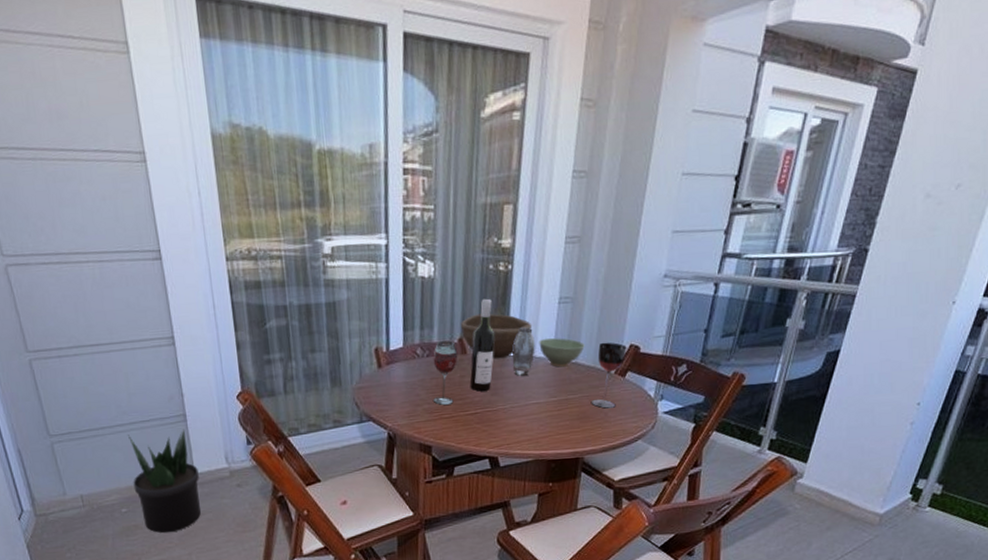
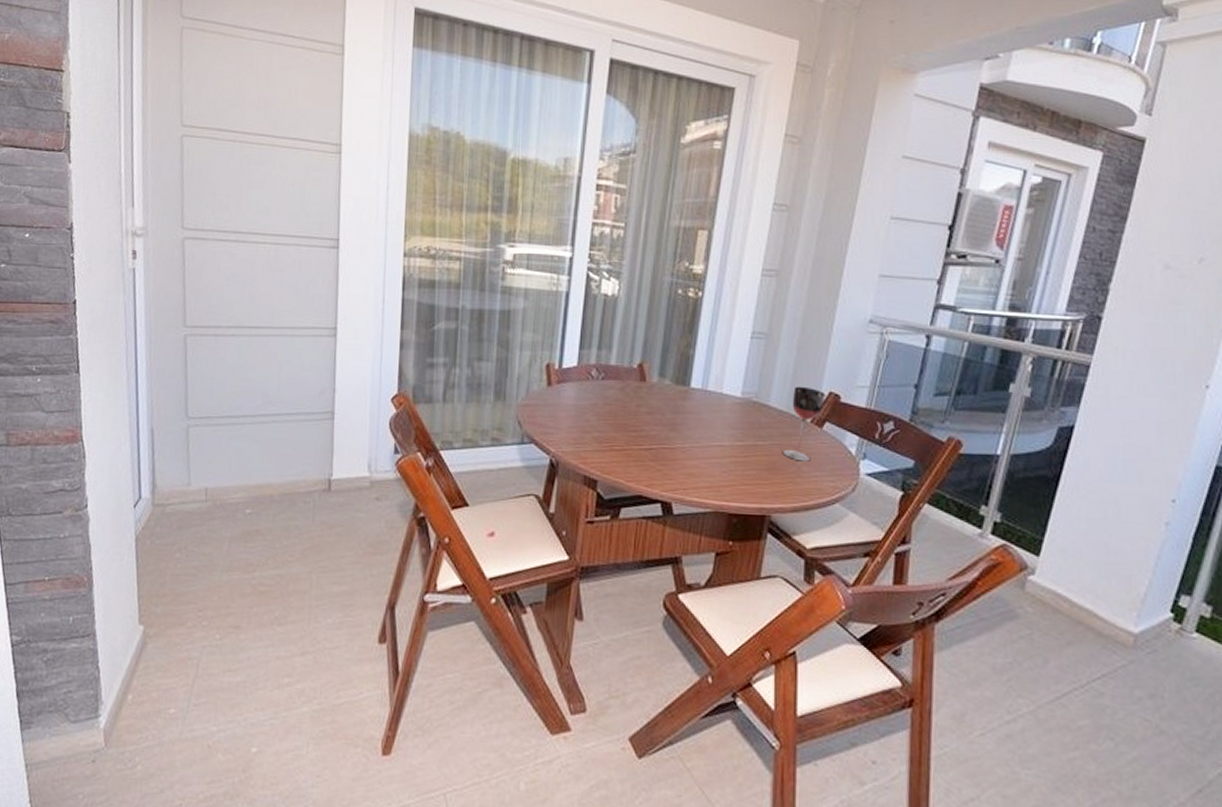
planter: present [127,429,201,533] -> none [263,427,337,544]
wineglass: present [433,340,458,405] -> none [605,363,636,435]
bowl: present [461,314,533,359] -> none [642,340,721,391]
bottle: present [469,298,496,391] -> none [646,324,679,425]
vase: present [512,327,535,376] -> none [695,360,722,413]
bowl: present [539,338,585,367] -> none [727,375,778,408]

